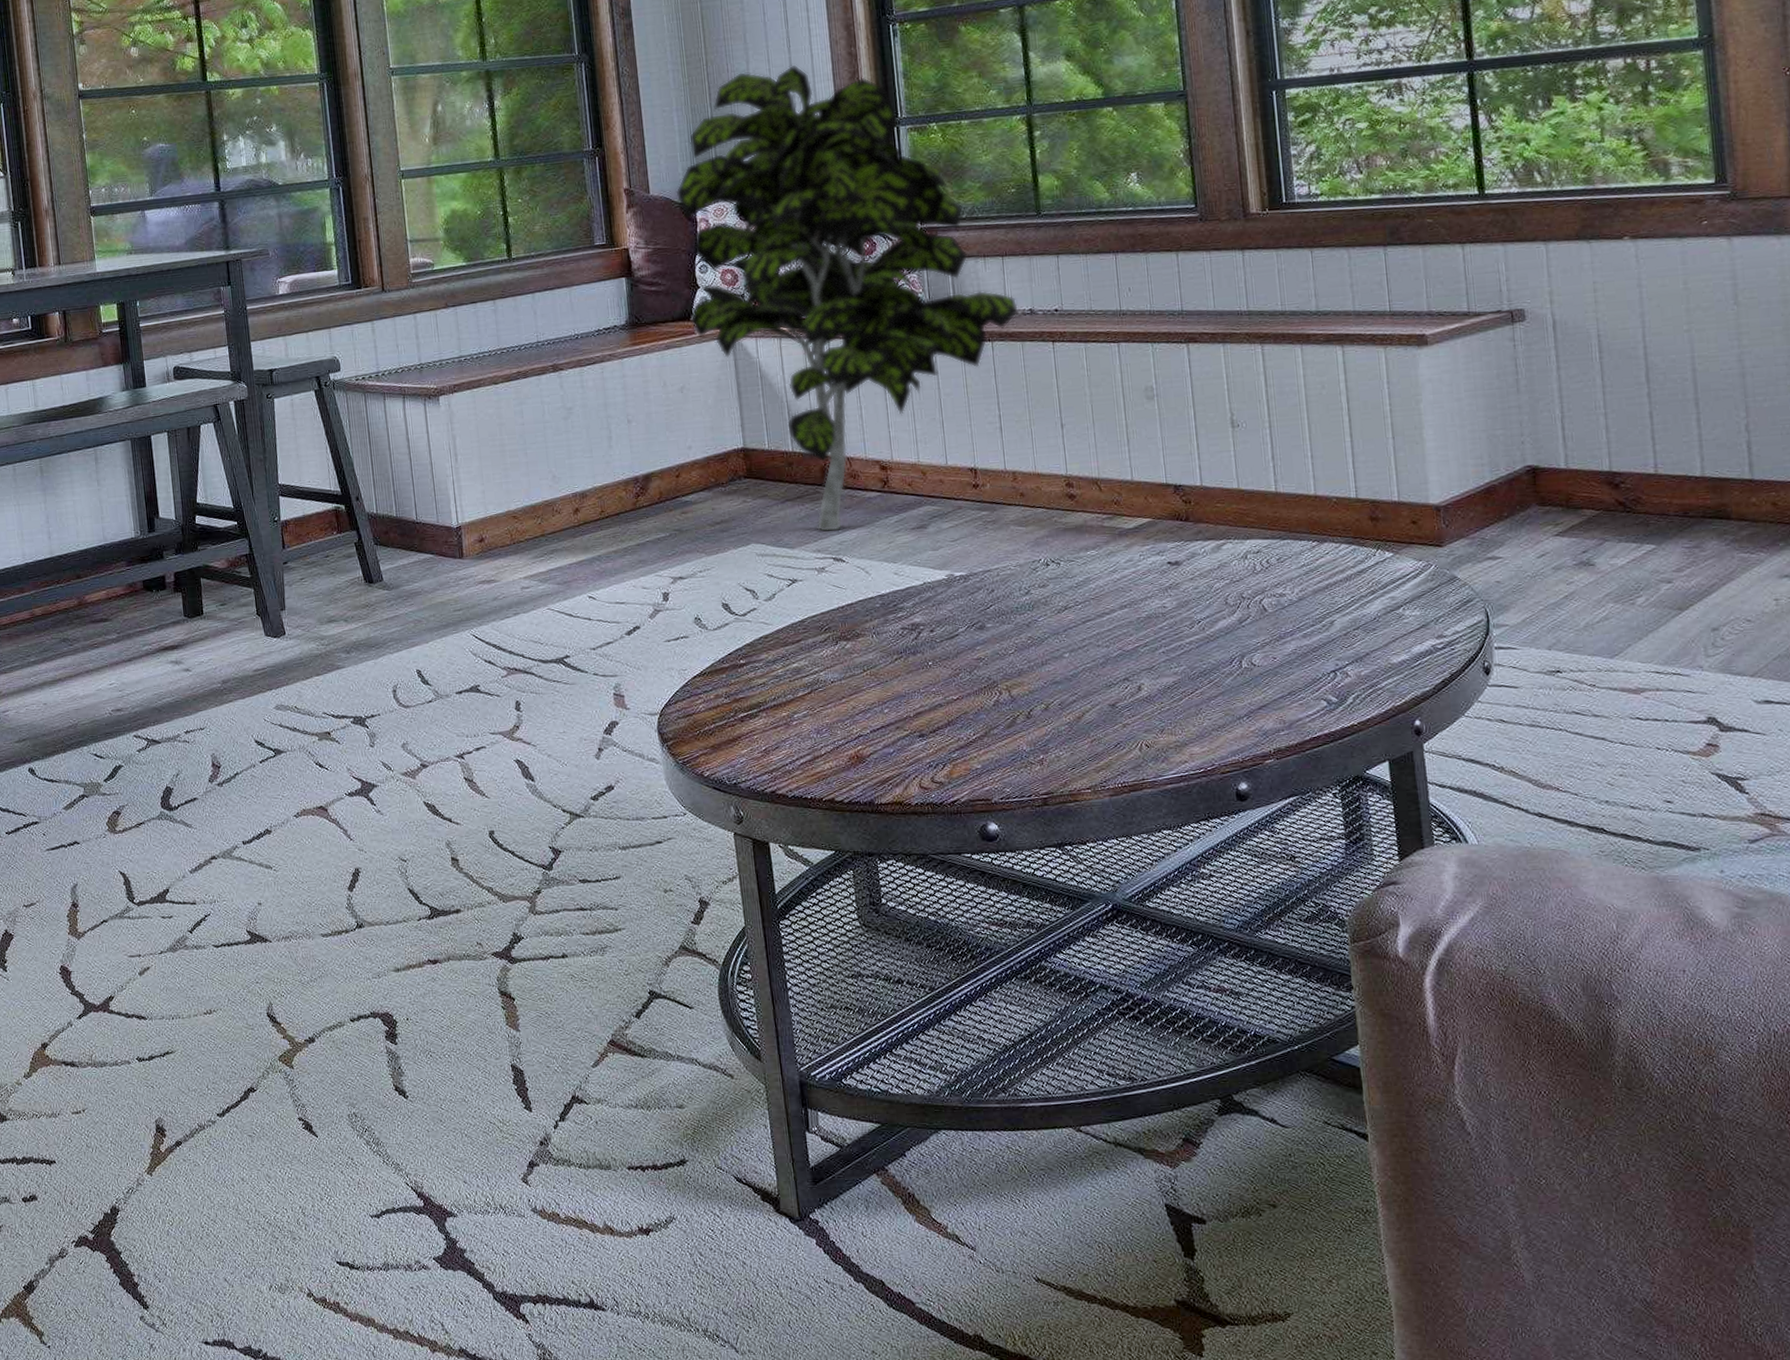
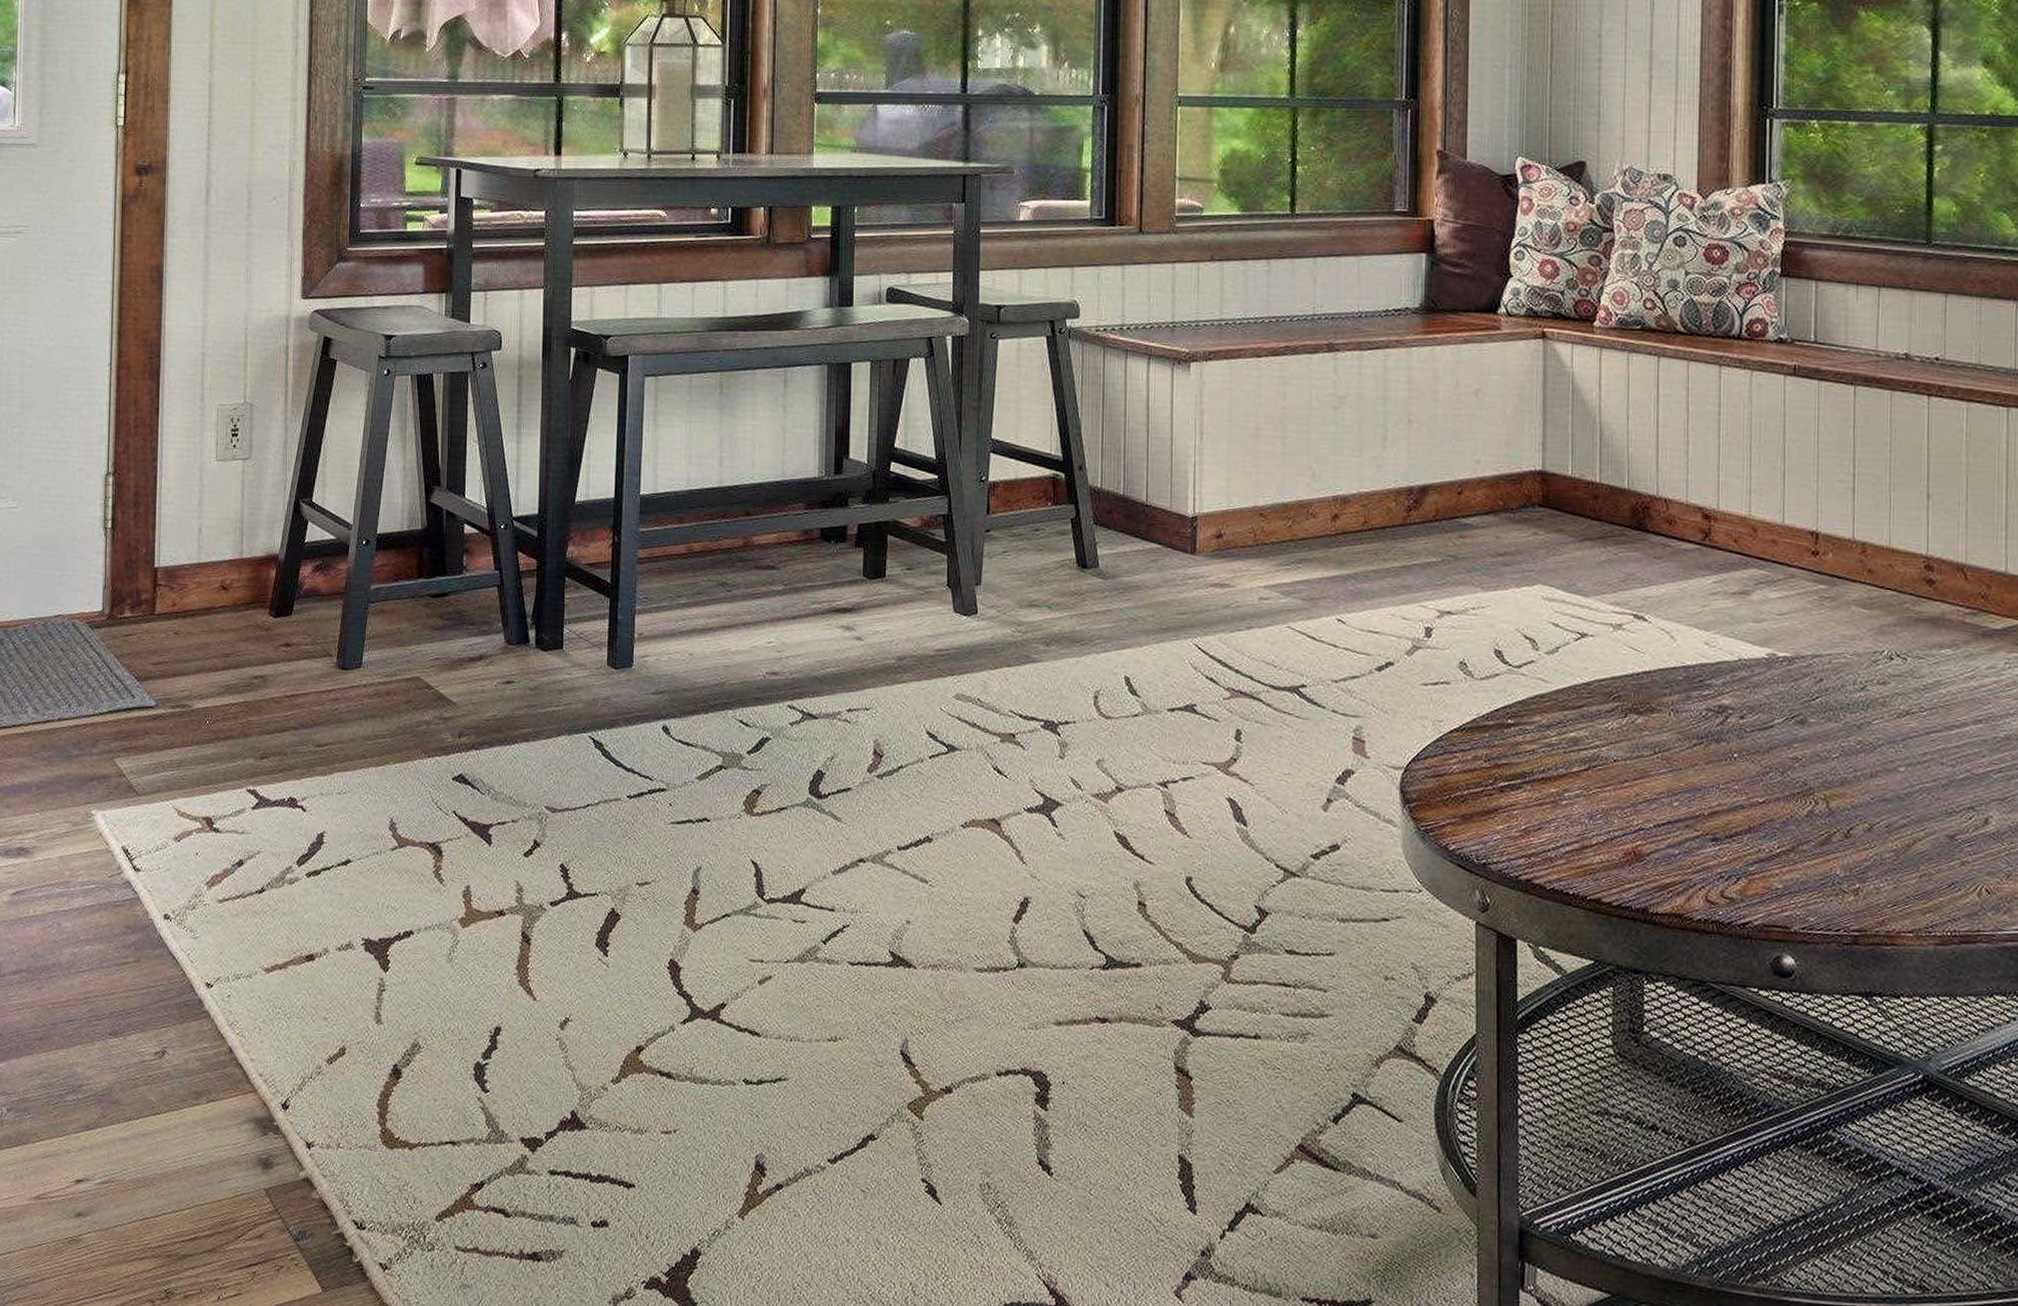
indoor plant: present [675,65,1019,533] -> none [1496,31,1892,584]

